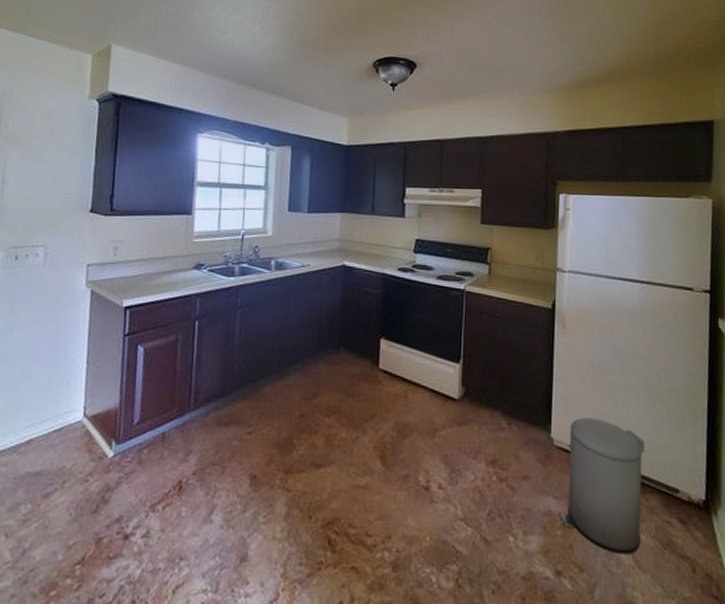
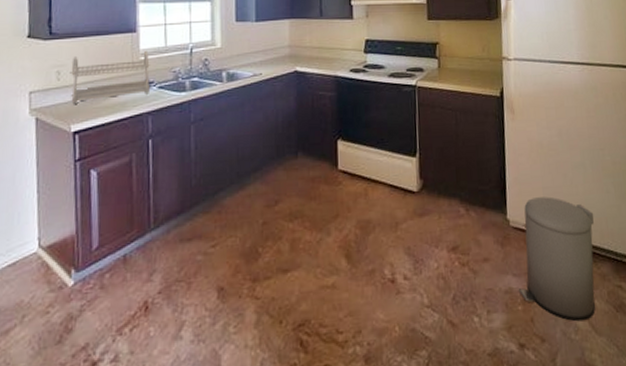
dish rack: none [125,233,202,281] -> present [69,50,151,105]

